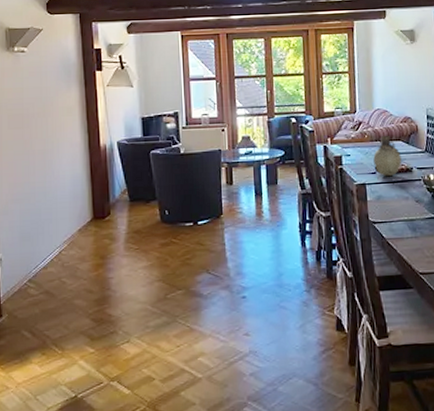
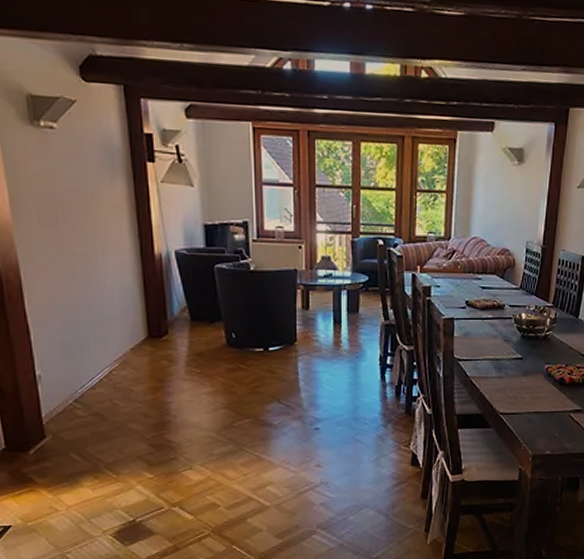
vase: present [373,135,402,177] -> none [464,267,494,313]

